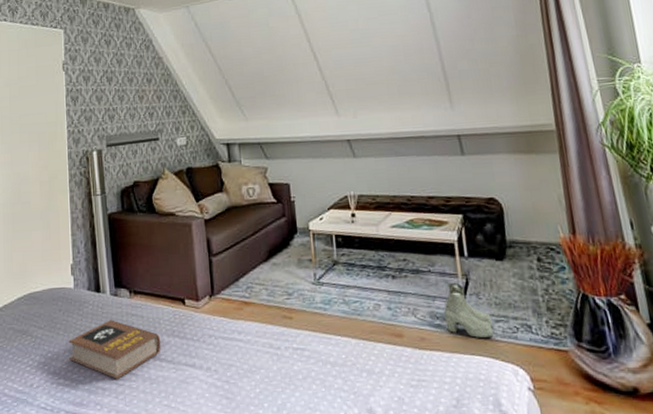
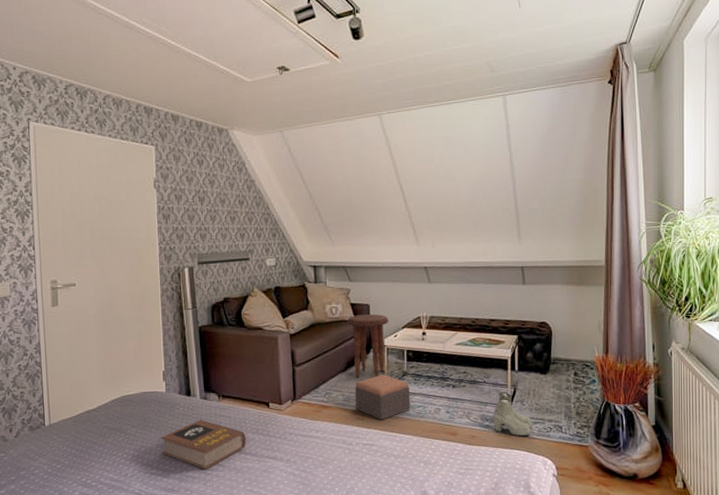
side table: none [266,194,313,269] -> present [347,314,389,378]
footstool: none [279,264,345,319] -> present [355,375,411,420]

